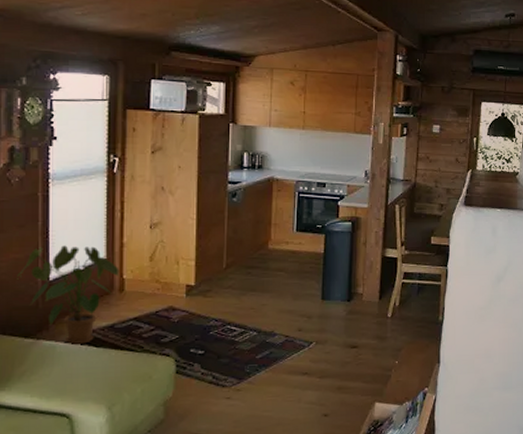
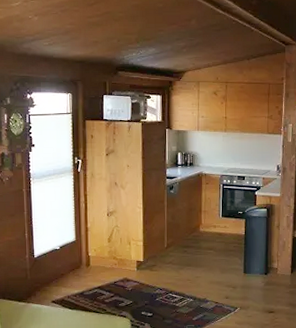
house plant: present [17,245,119,344] -> none [11,230,86,307]

